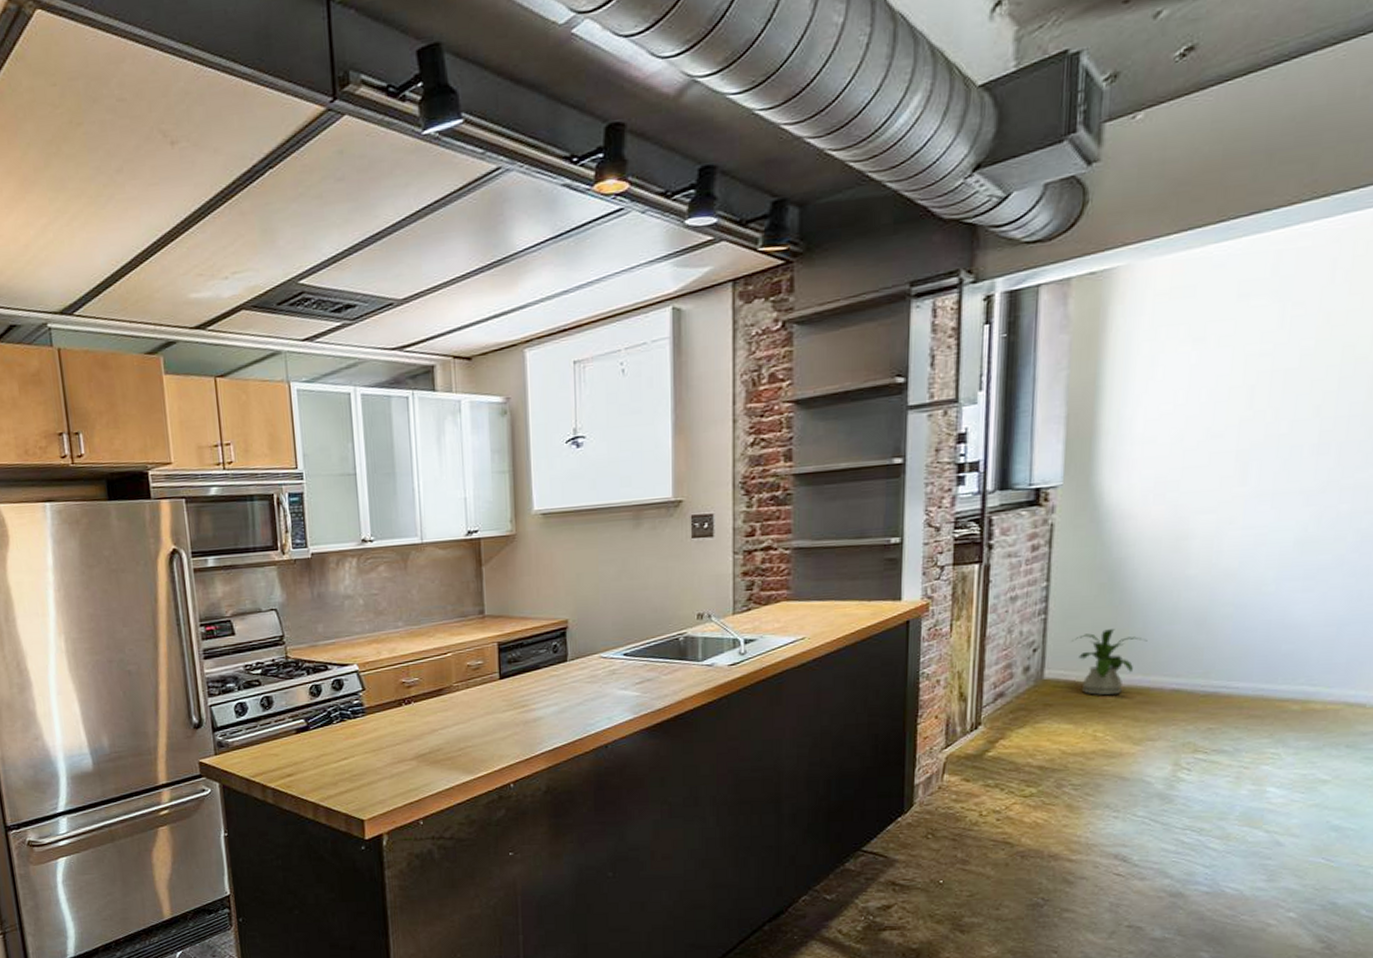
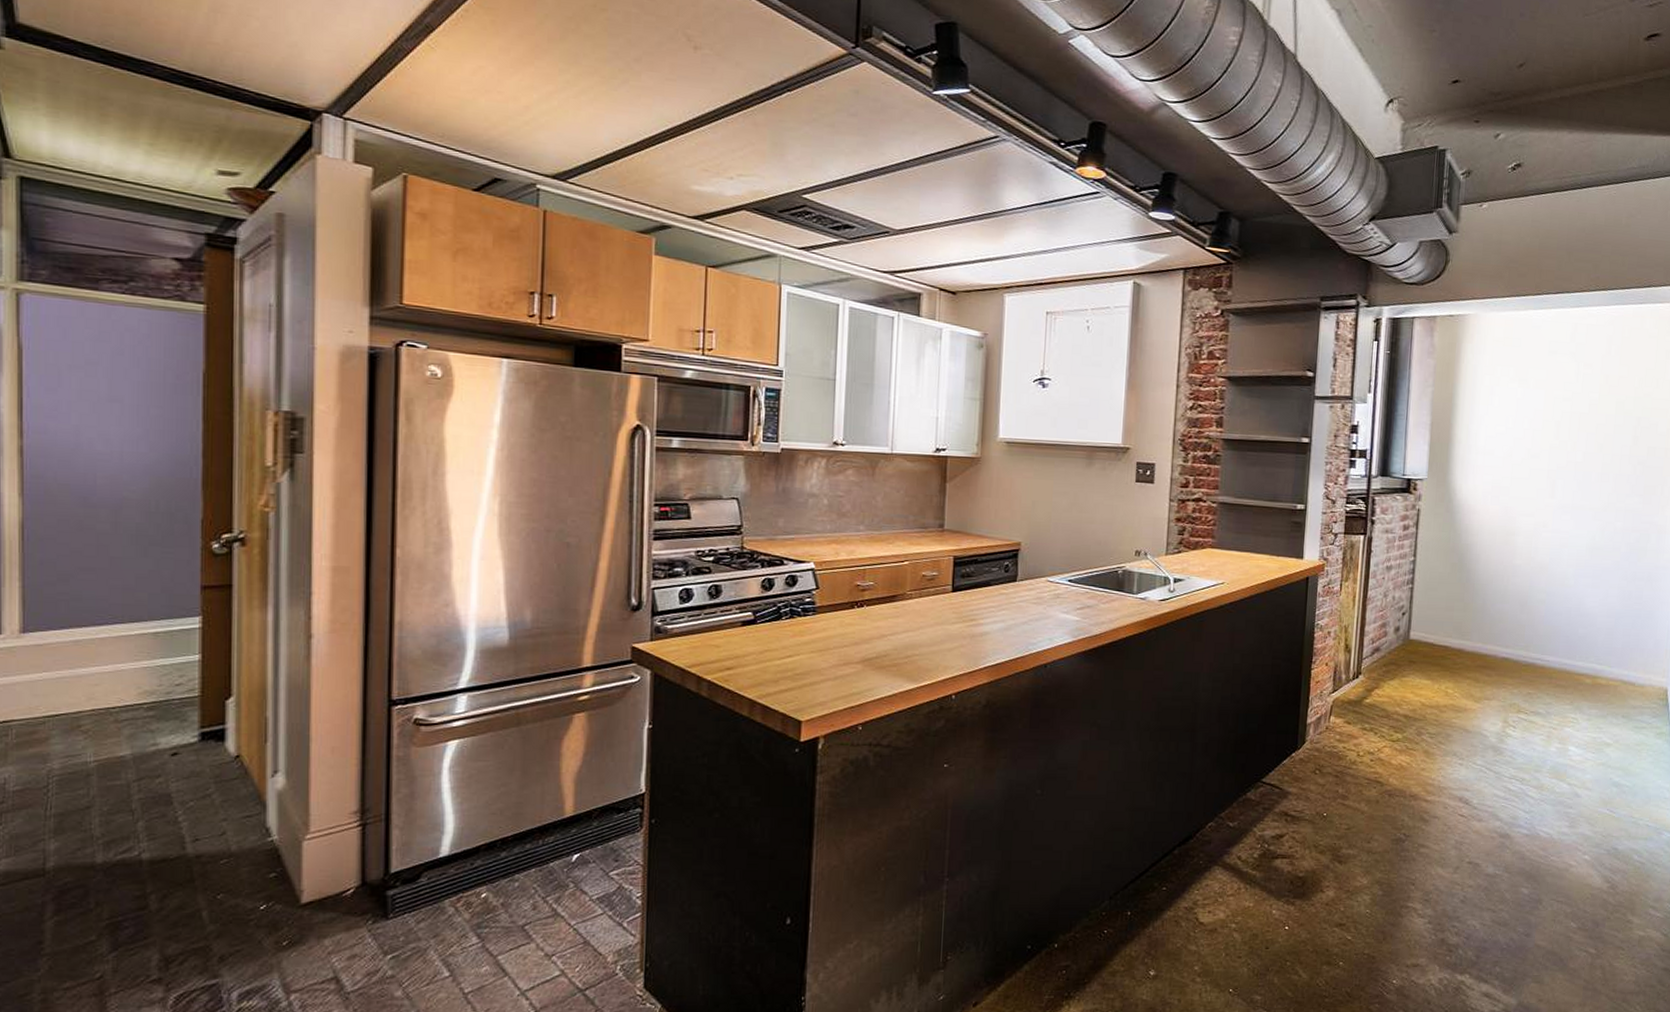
house plant: present [1072,629,1148,695] -> none [1431,602,1486,657]

